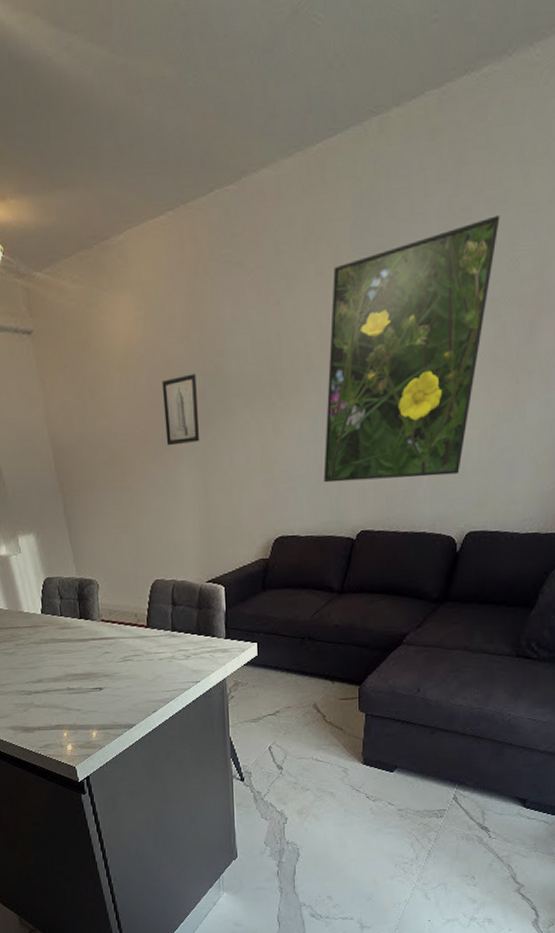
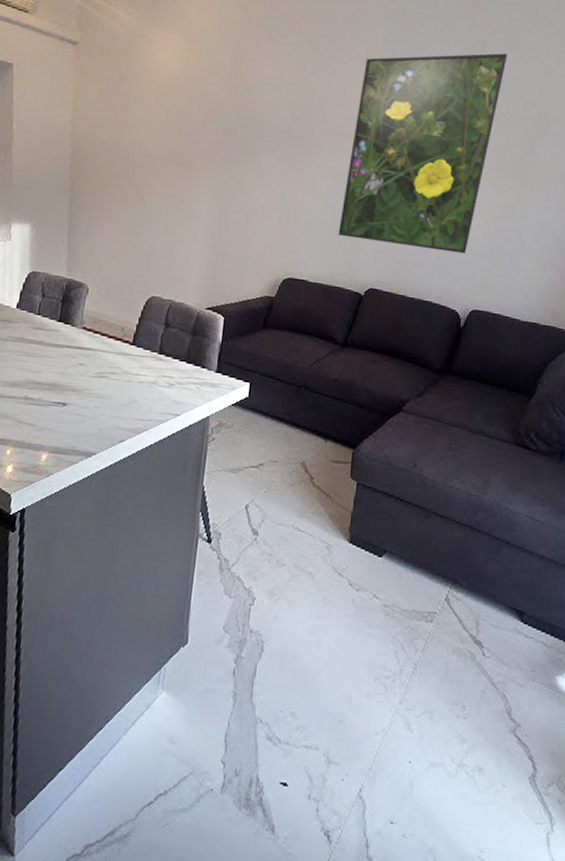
wall art: present [161,373,199,446] -> none [189,112,229,173]

